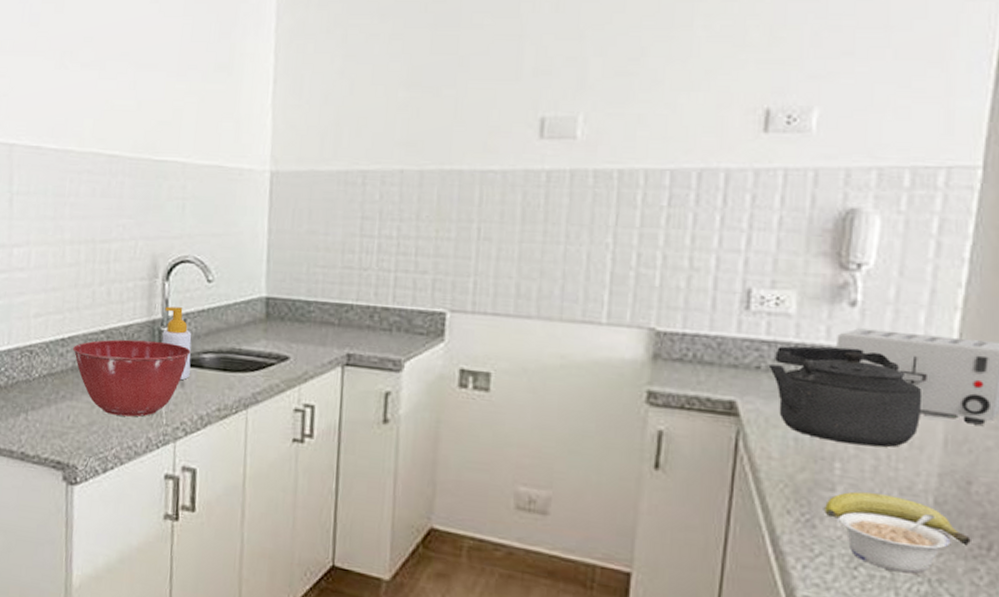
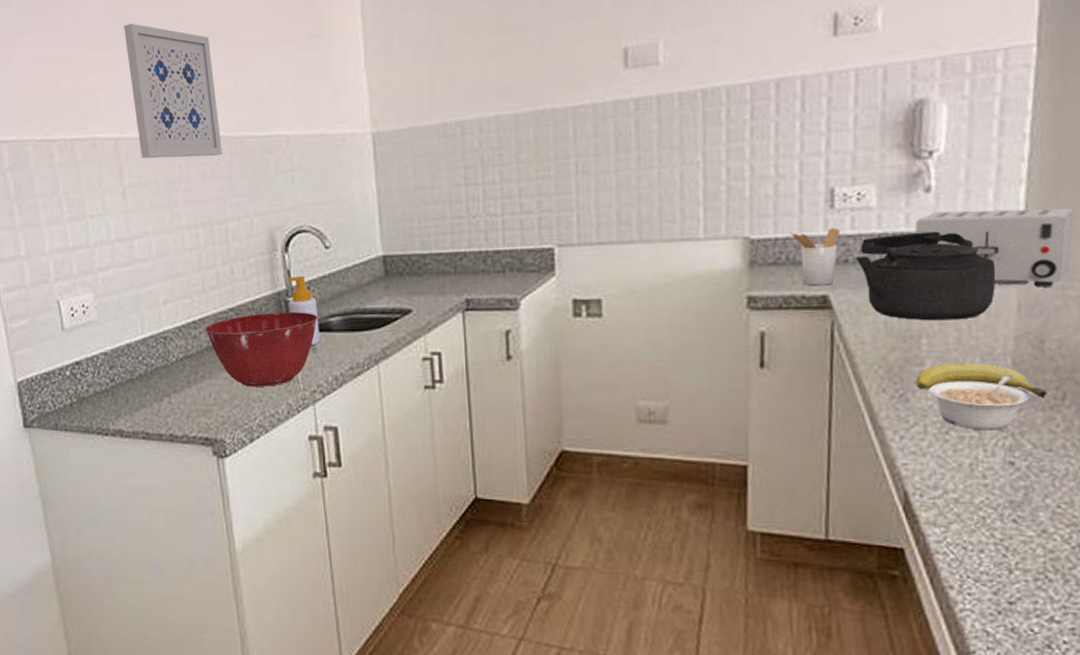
wall art: none [33,34,119,175] -> present [124,23,222,159]
utensil holder: none [700,330,755,391] -> present [790,228,841,286]

